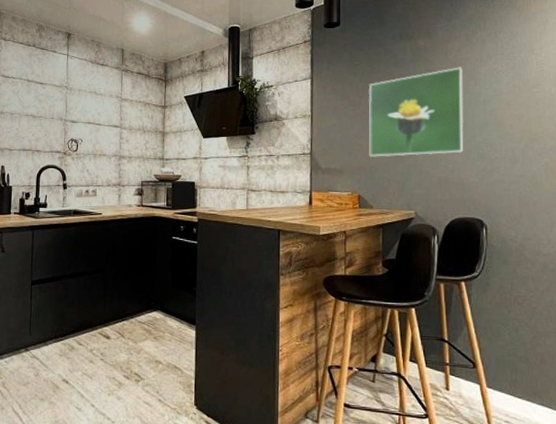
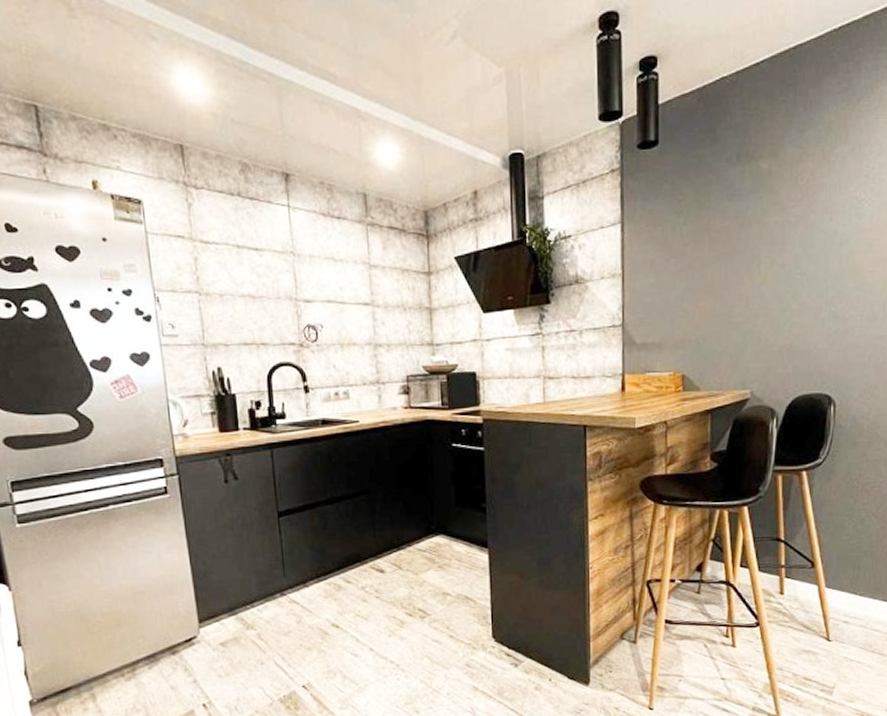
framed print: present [368,67,464,157] -> none [695,197,816,325]

